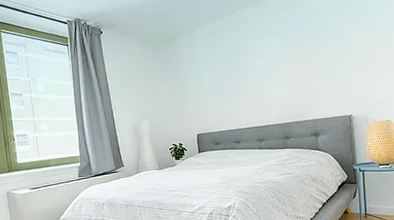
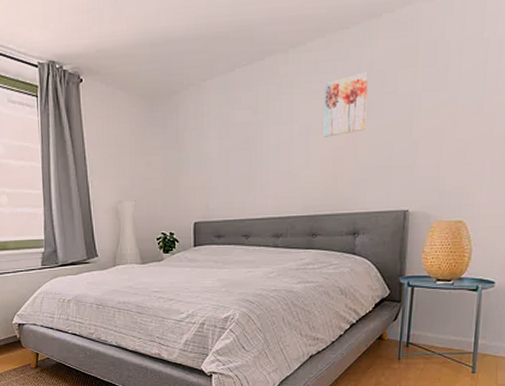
wall art: none [282,18,314,66] -> present [323,72,368,137]

